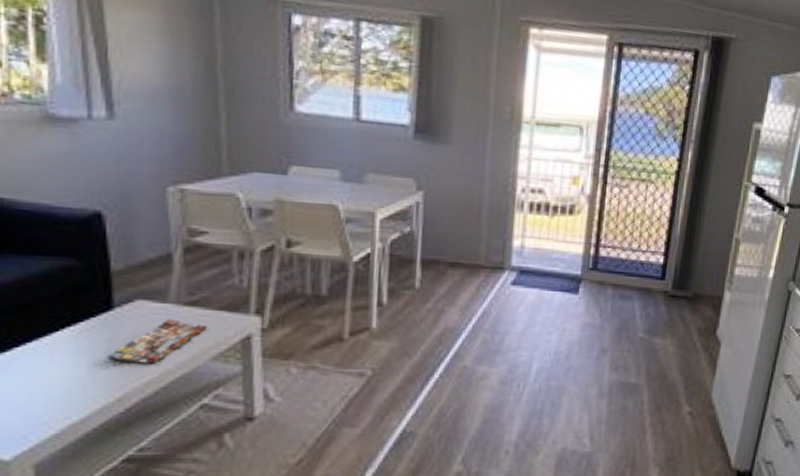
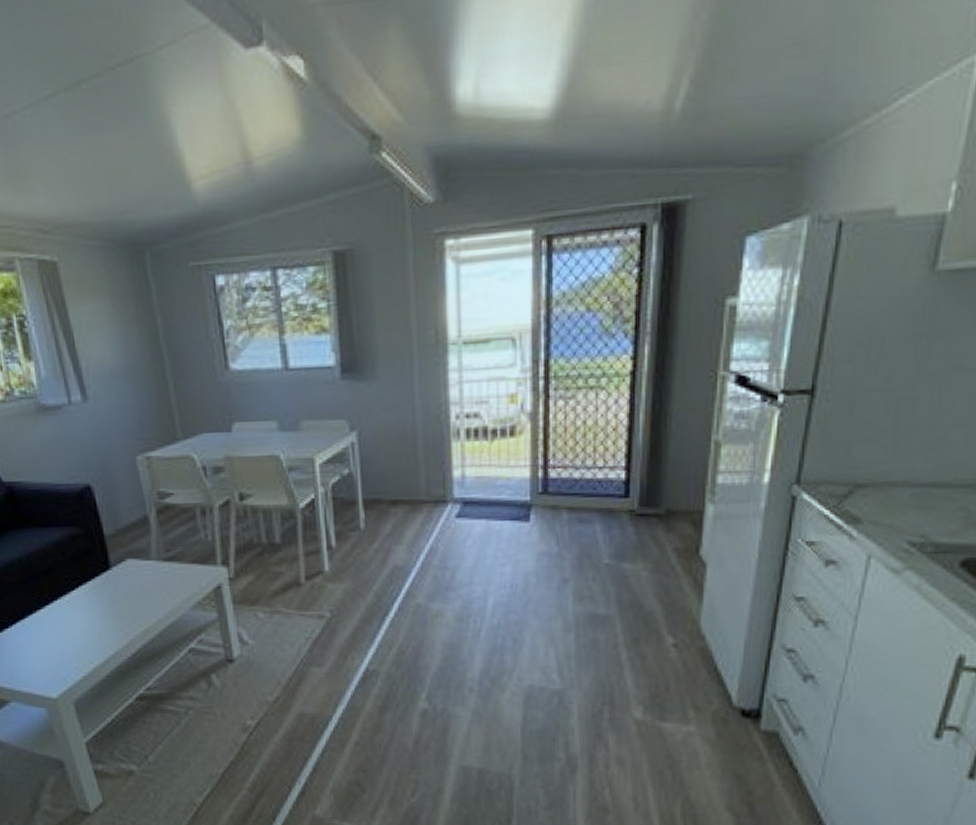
magazine: present [107,318,208,364] -> none [112,574,185,615]

